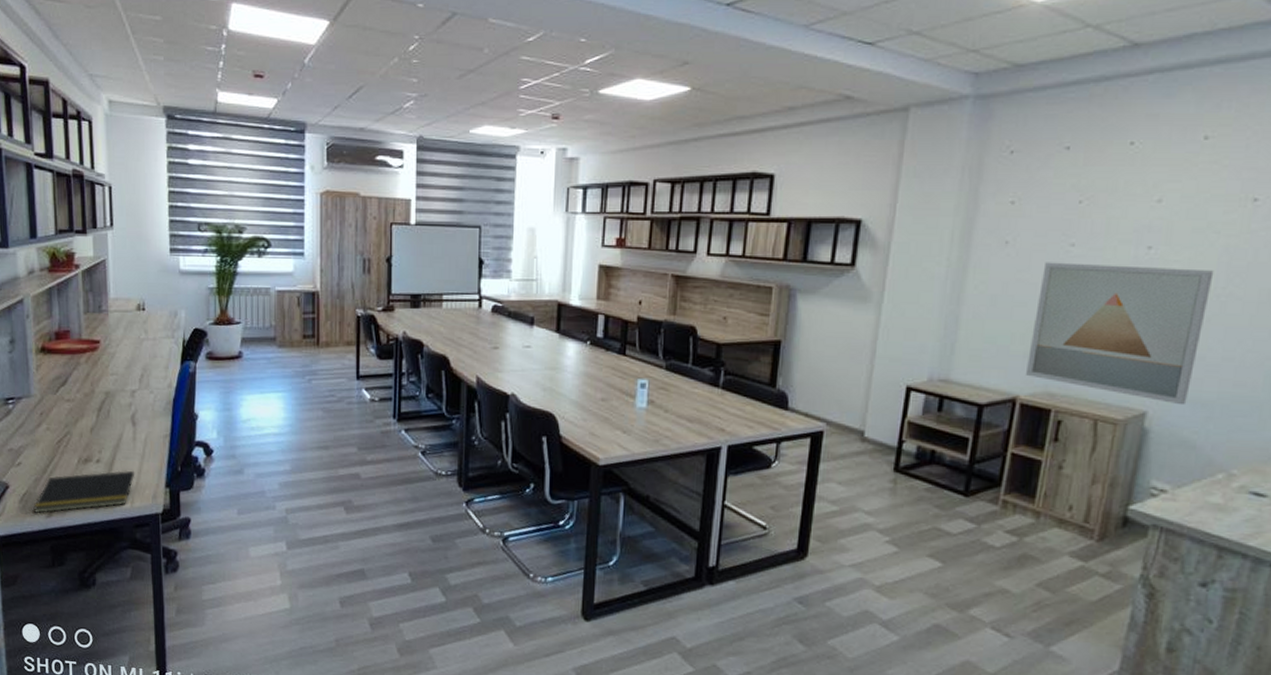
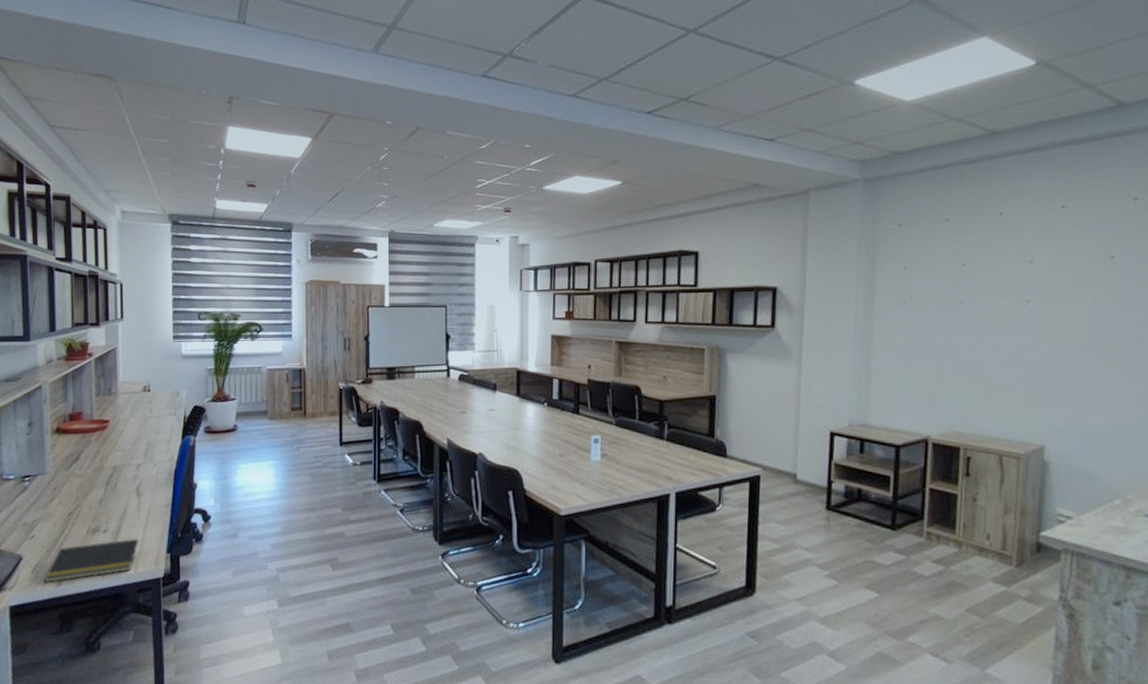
wall art: present [1026,262,1214,406] -> none [934,317,1086,439]

